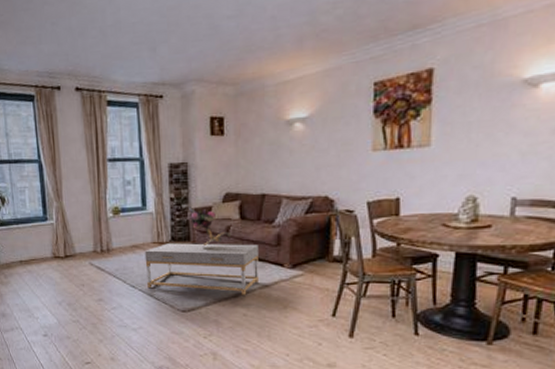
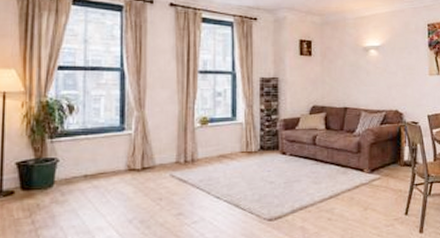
coffee table: present [144,243,258,295] -> none [232,151,342,200]
bouquet: present [189,207,232,248] -> none [278,118,318,157]

